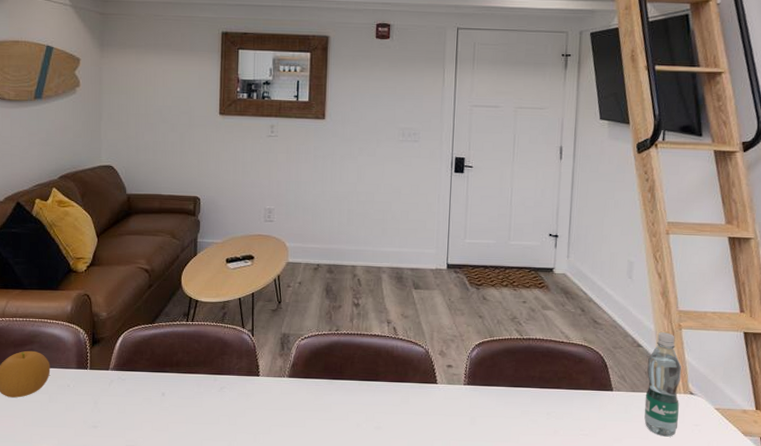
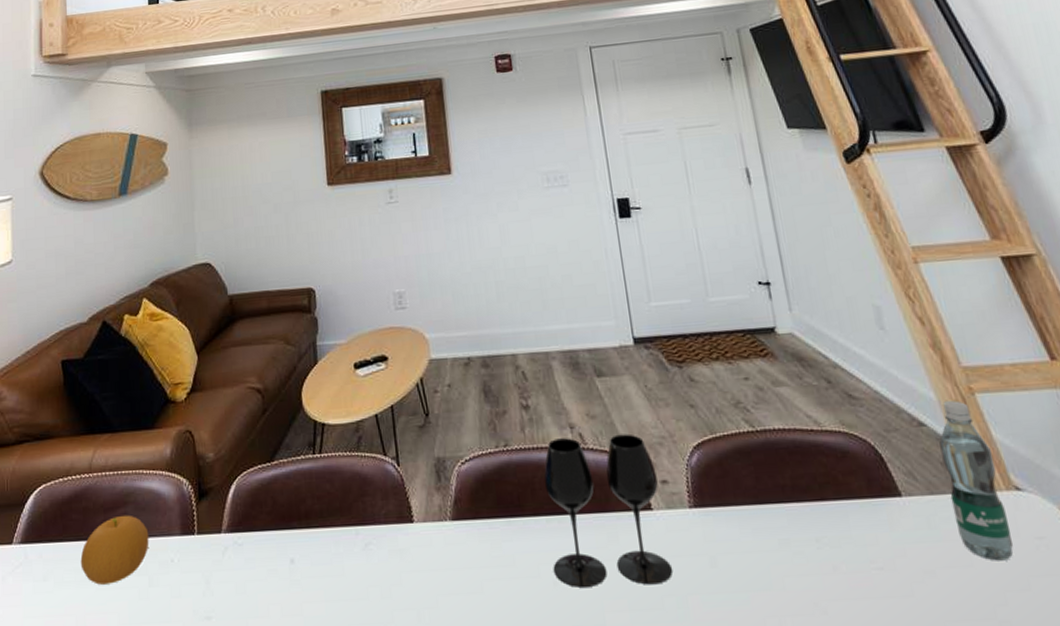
wine glass: none [358,329,445,432] -> present [544,433,672,587]

